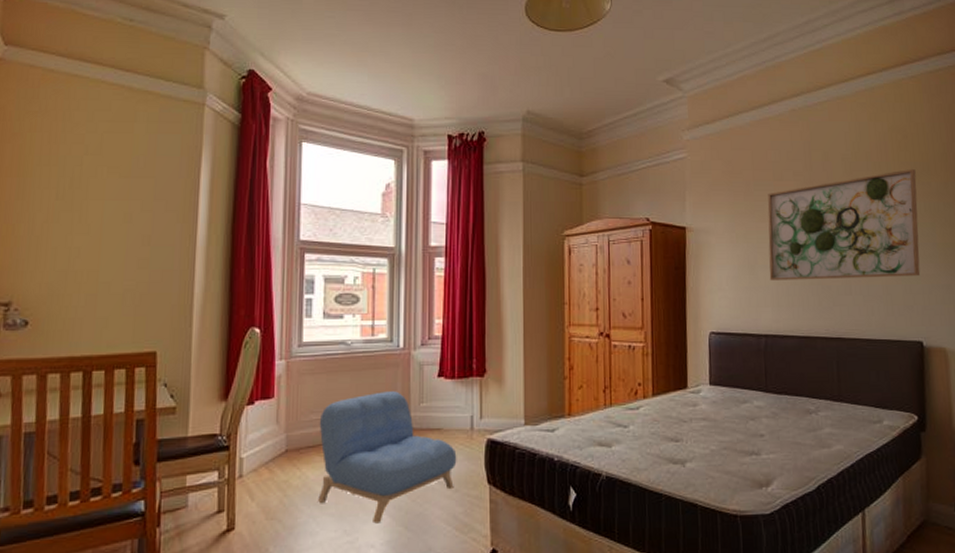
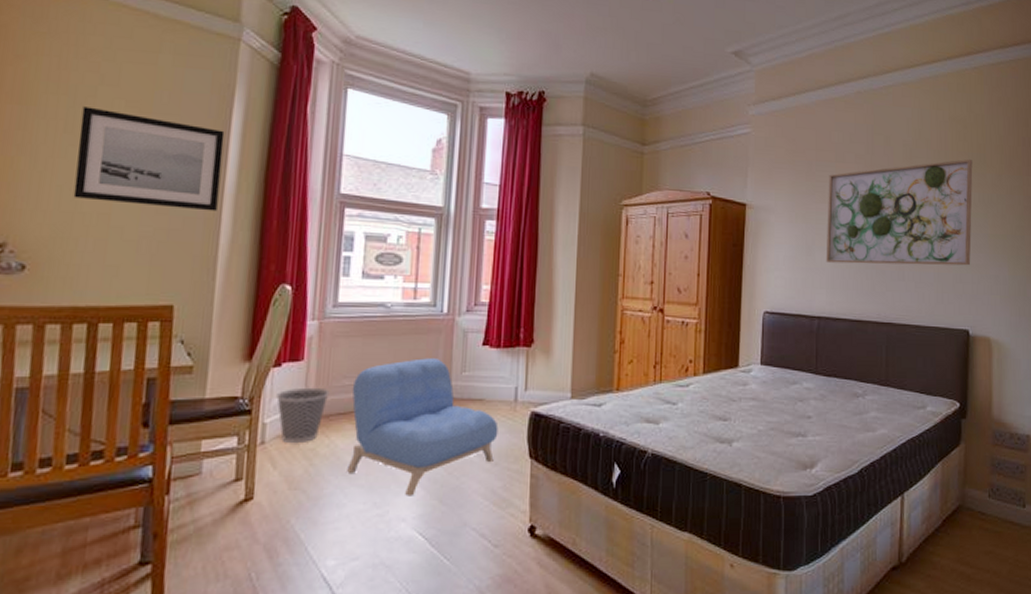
wall art: none [66,175,195,264] -> present [73,106,225,212]
wastebasket: none [251,422,299,476] -> present [276,387,330,443]

